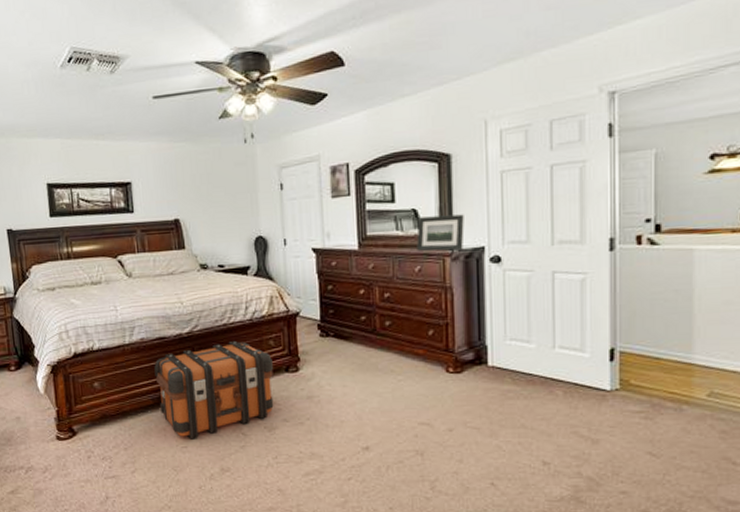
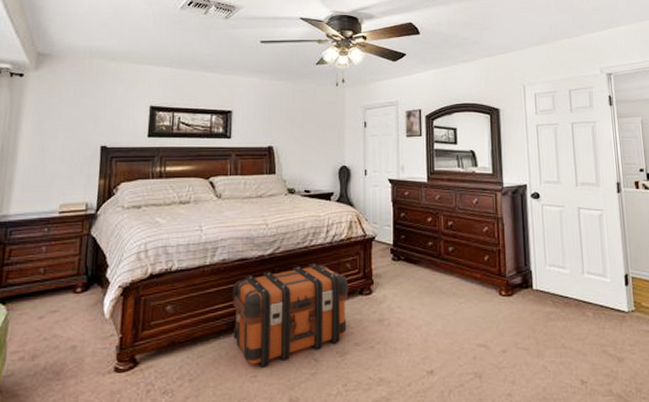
picture frame: present [416,214,465,252] -> none [474,157,511,188]

